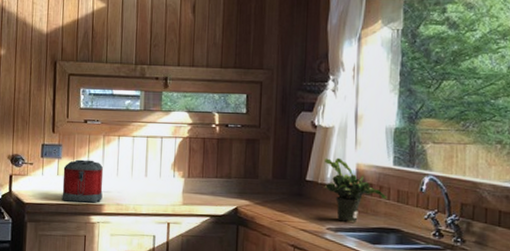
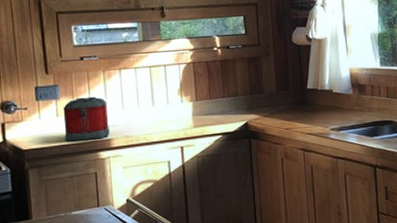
potted plant: present [324,157,387,222] -> none [321,65,379,121]

